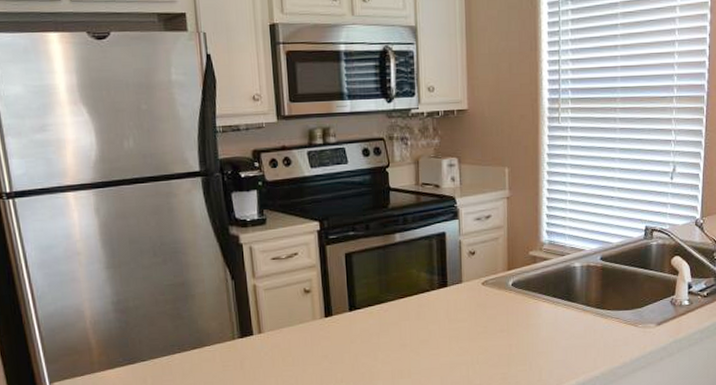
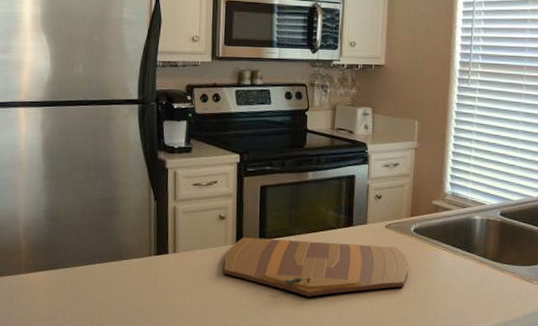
cutting board: none [314,304,509,365] -> present [223,237,409,297]

